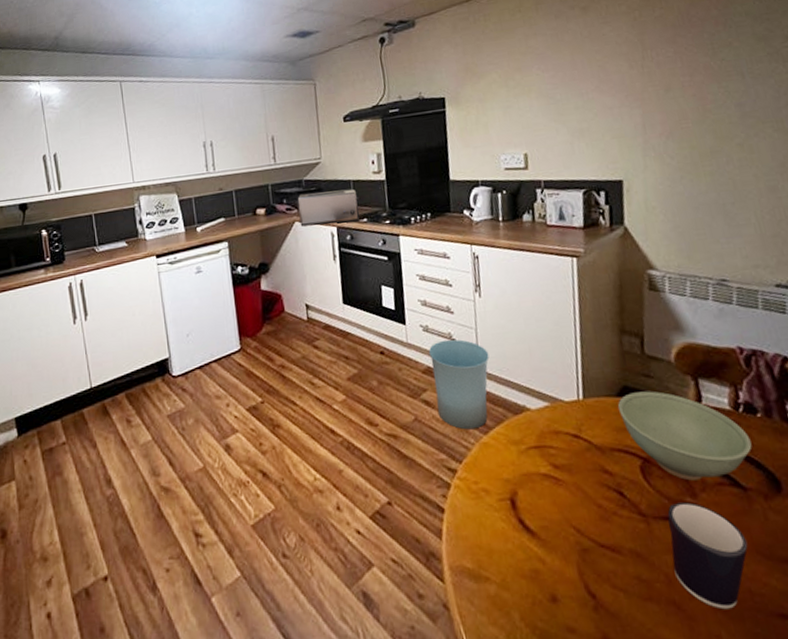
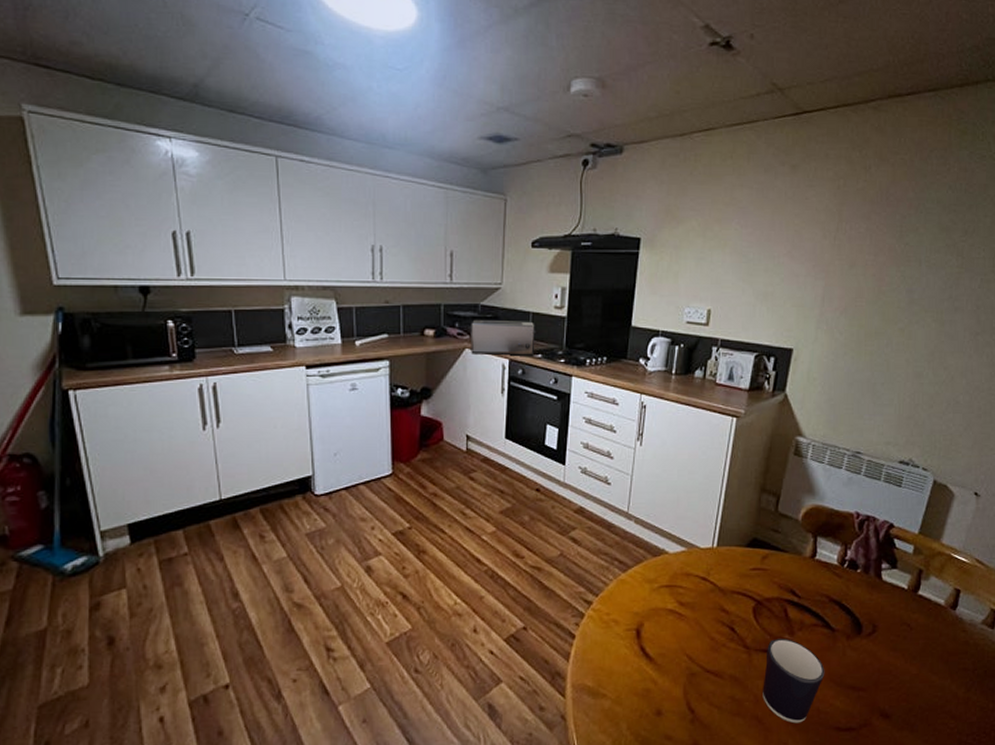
waste bin: present [428,339,489,430] -> none [583,483,640,567]
bowl: present [618,391,752,481] -> none [746,544,847,621]

